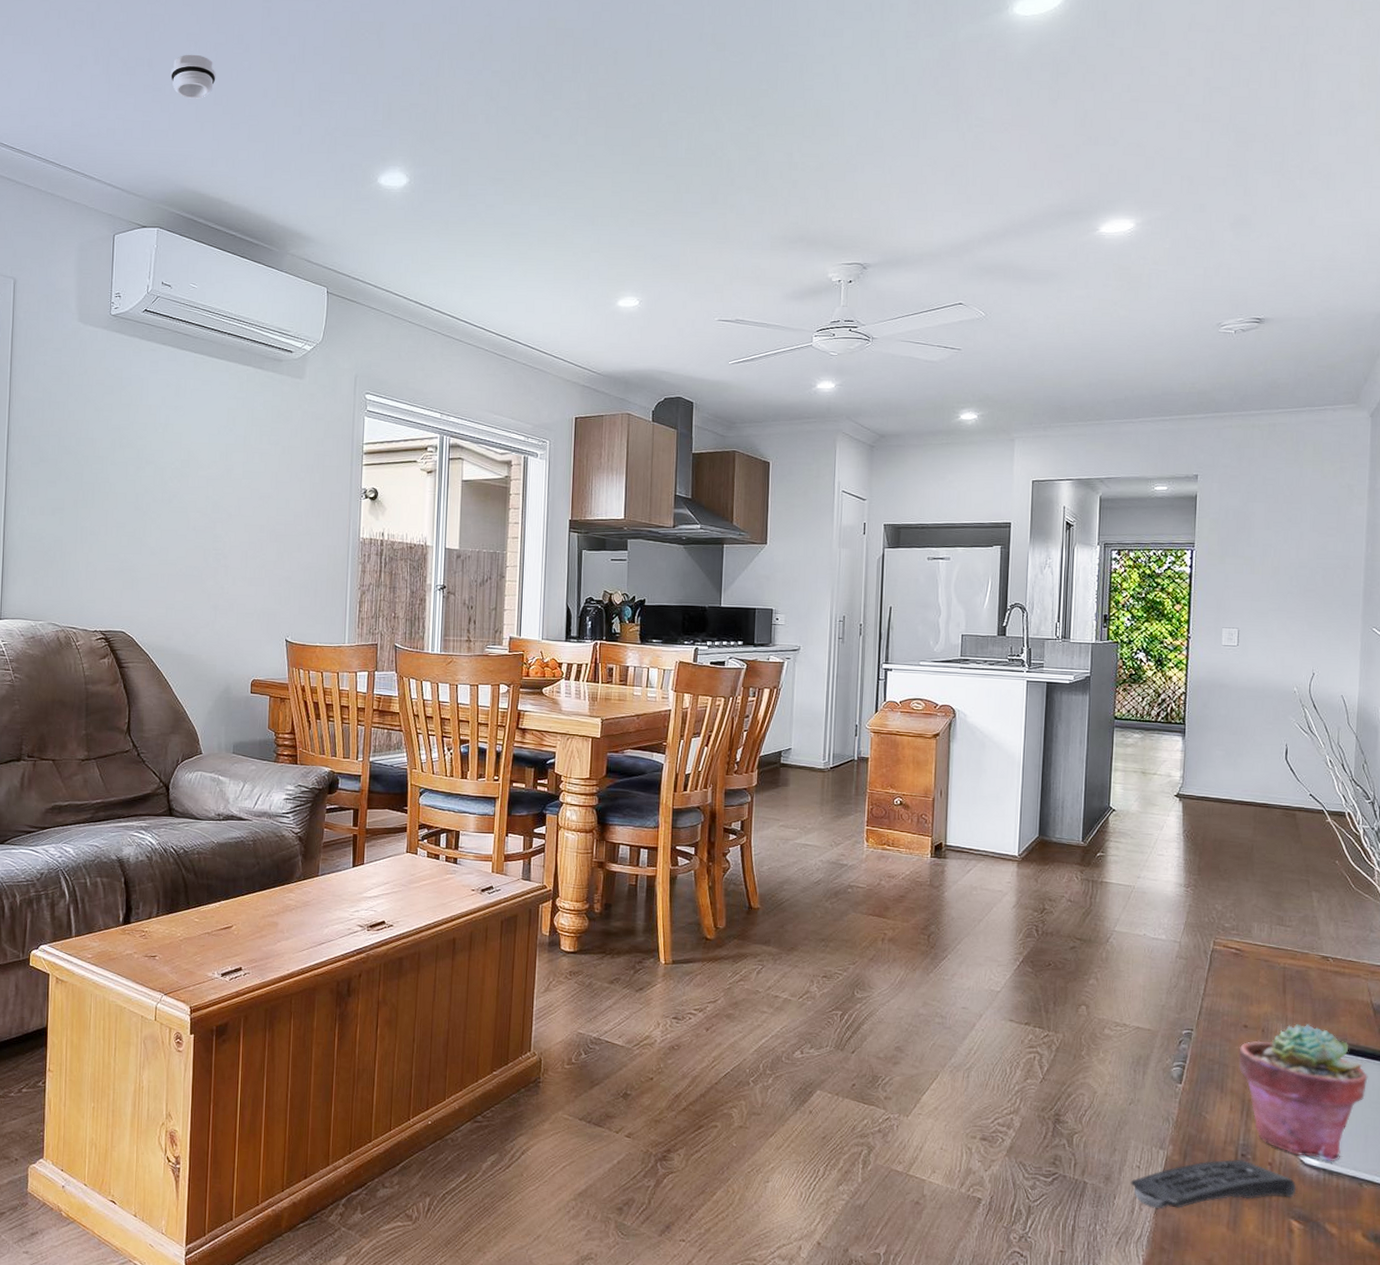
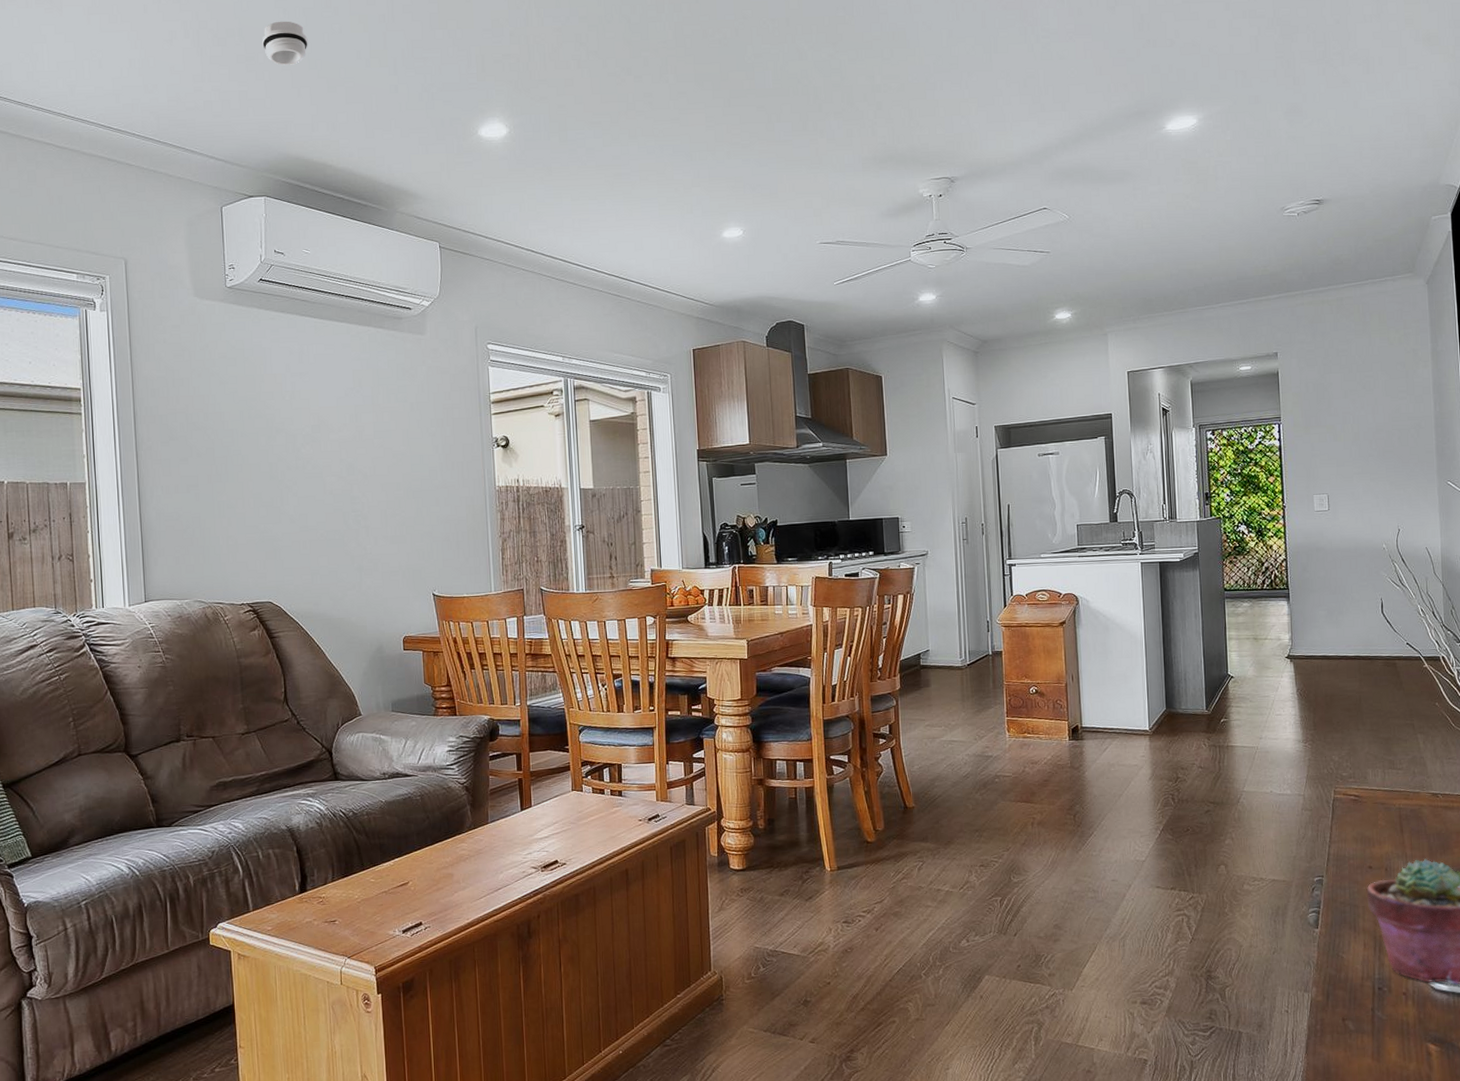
remote control: present [1130,1159,1297,1210] -> none [1281,992,1430,1049]

